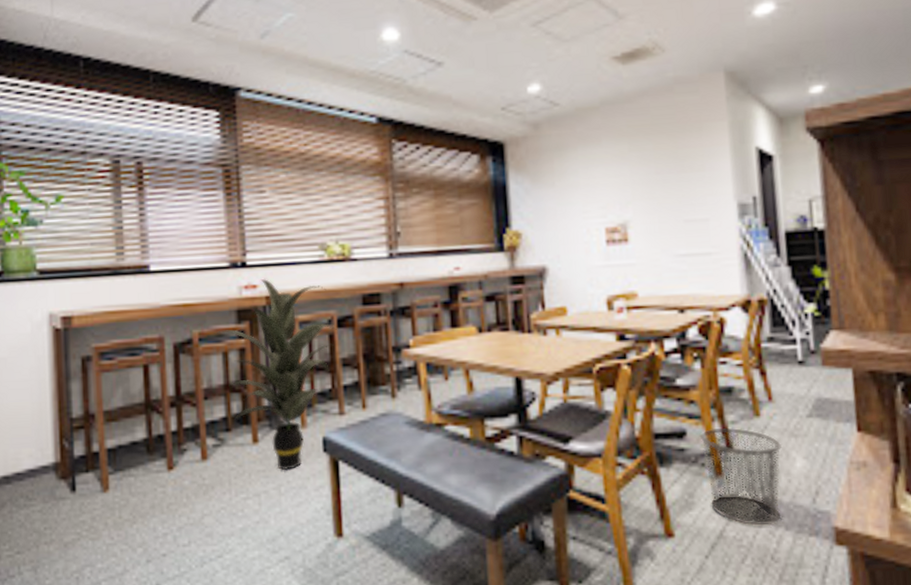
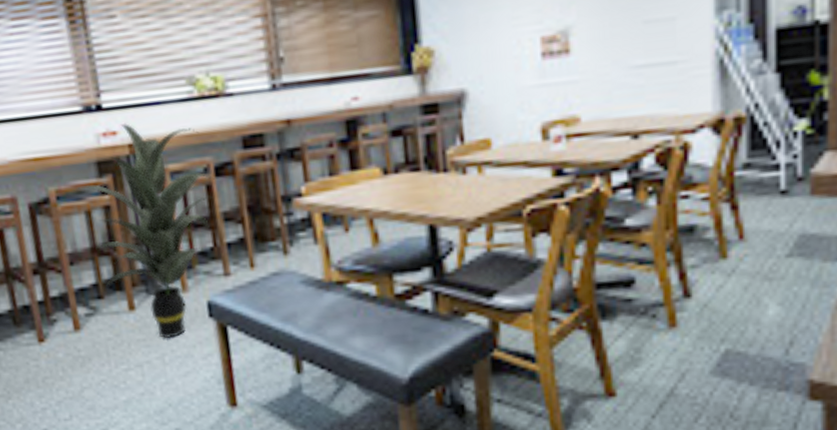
waste bin: present [699,427,781,526] -> none [651,272,751,382]

